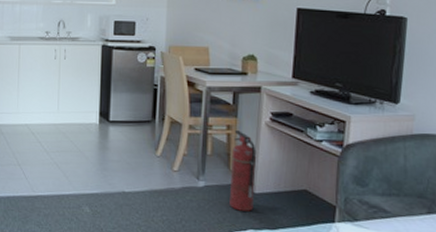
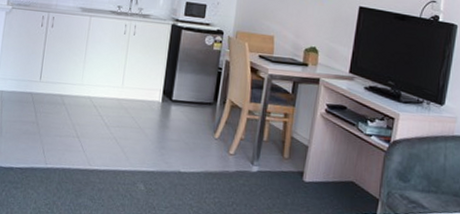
fire extinguisher: present [229,130,257,211] -> none [280,119,310,199]

